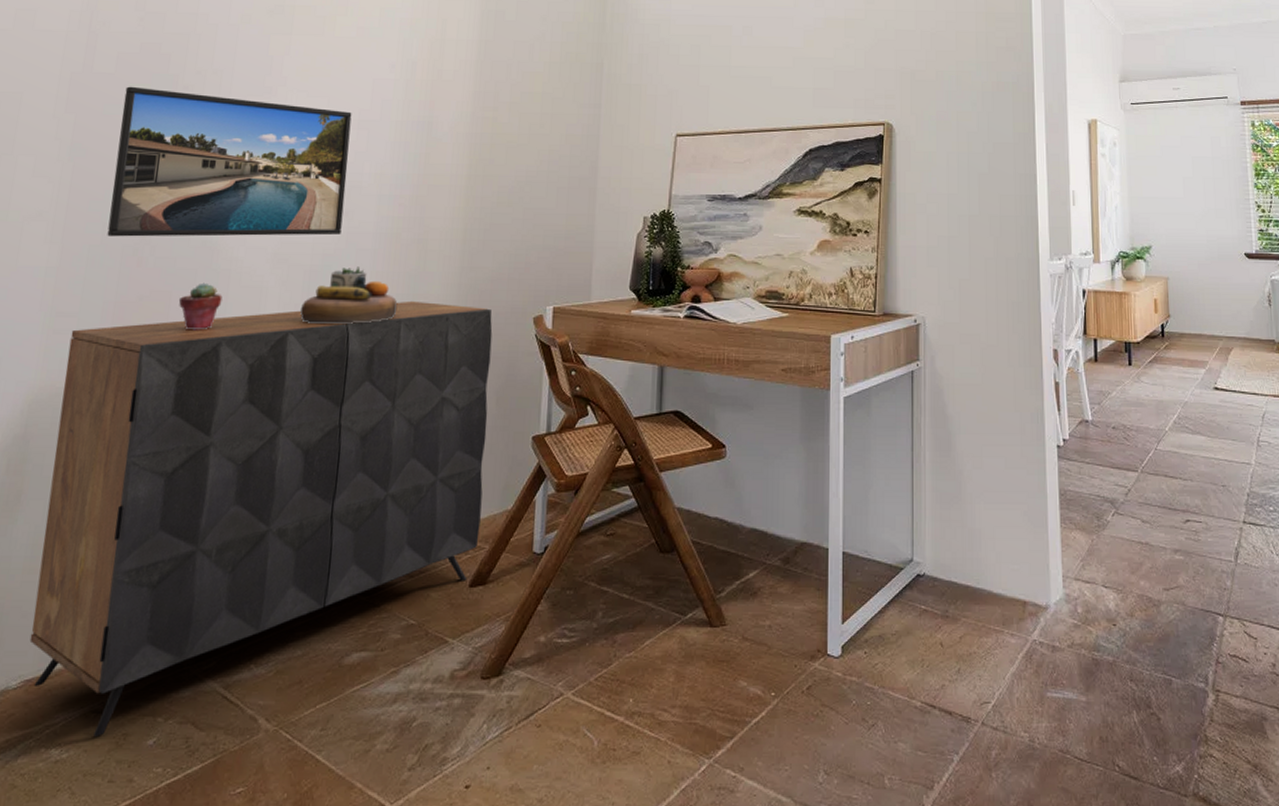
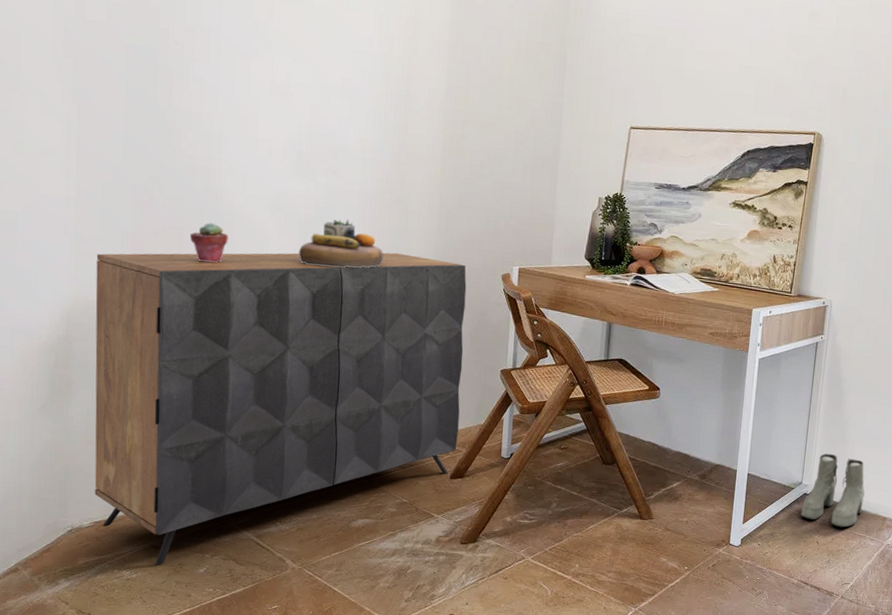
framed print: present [107,86,352,237] -> none [118,36,335,191]
boots: none [915,517,995,620] -> present [800,454,865,528]

